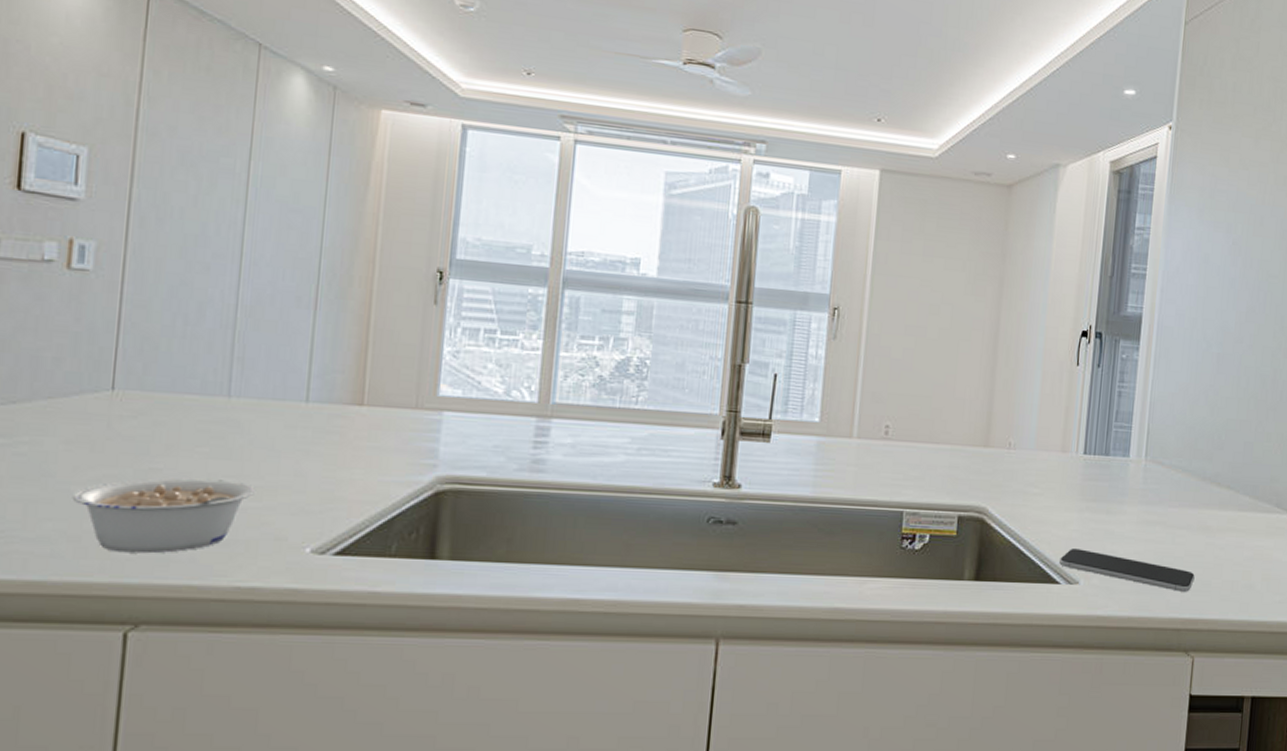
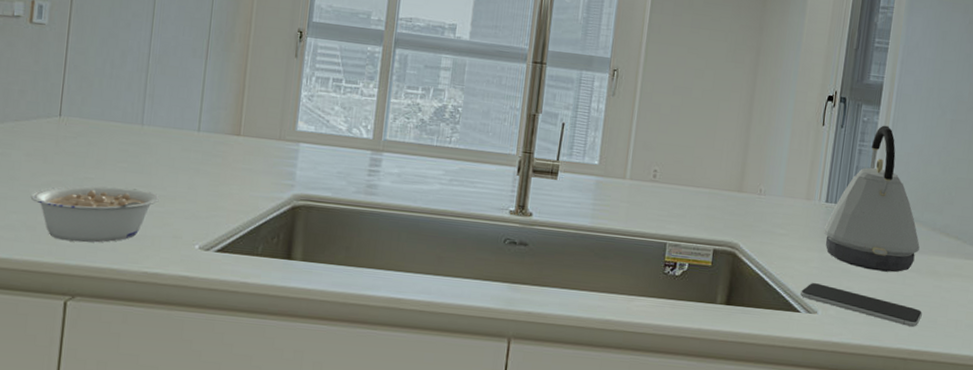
kettle: none [1083,362,1189,531] -> present [824,125,920,273]

